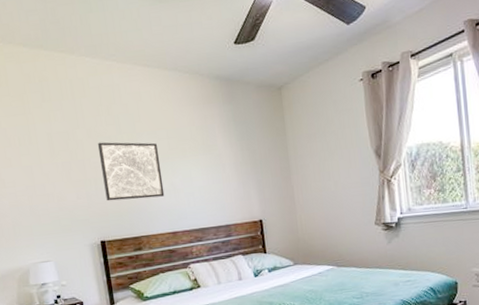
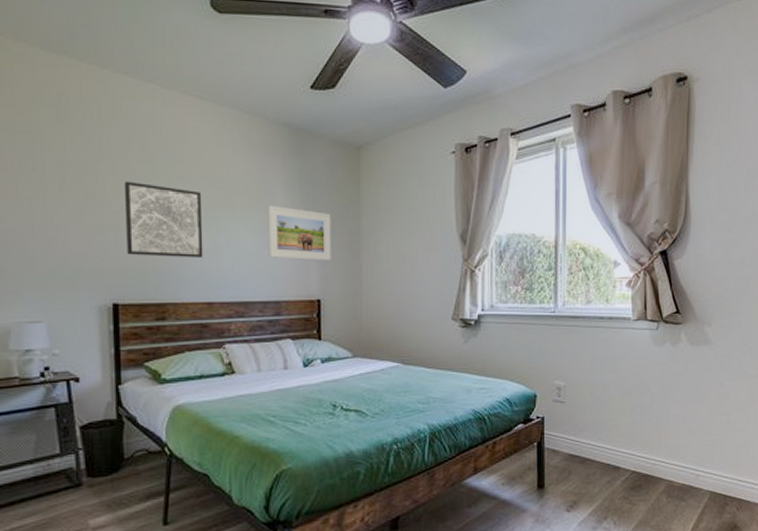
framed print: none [210,146,267,190] -> present [267,206,331,261]

